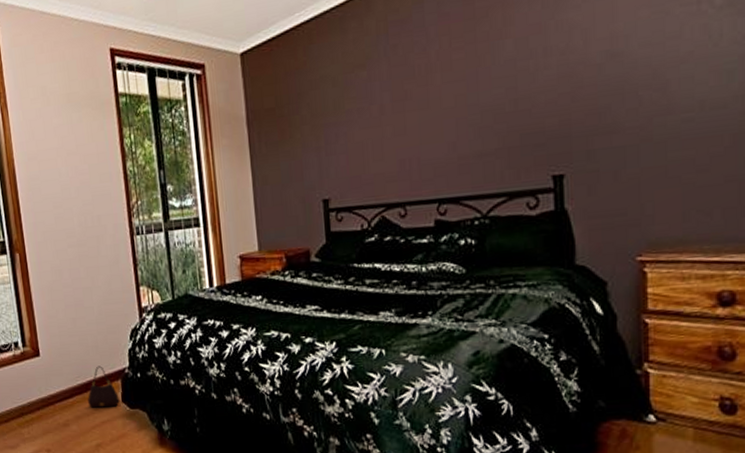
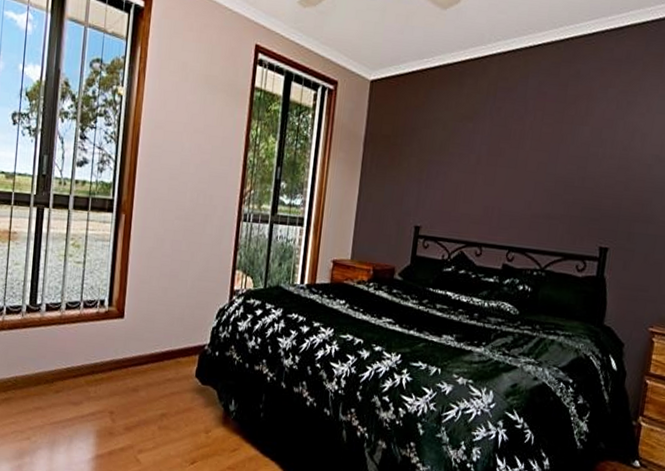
handbag: present [88,366,119,409] -> none [162,338,193,380]

